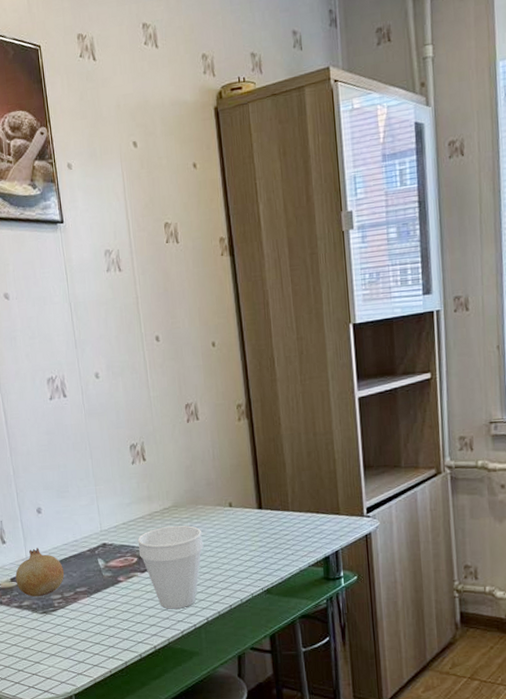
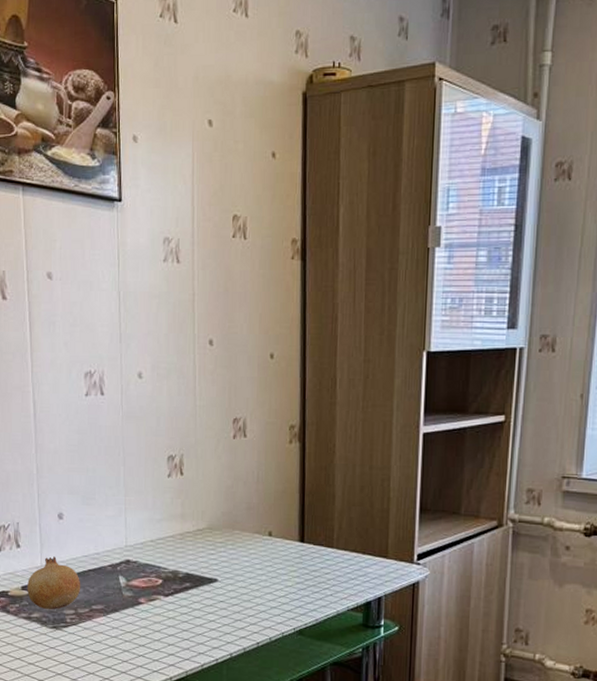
cup: present [137,525,204,609] -> none [164,549,236,640]

